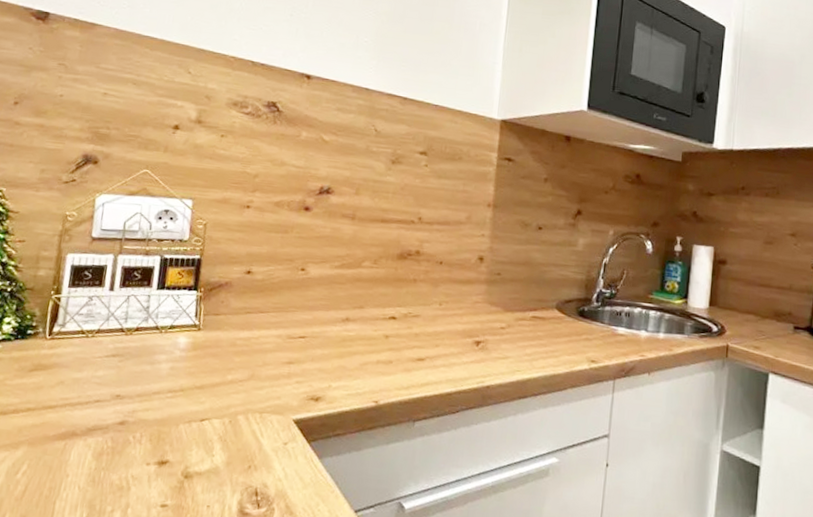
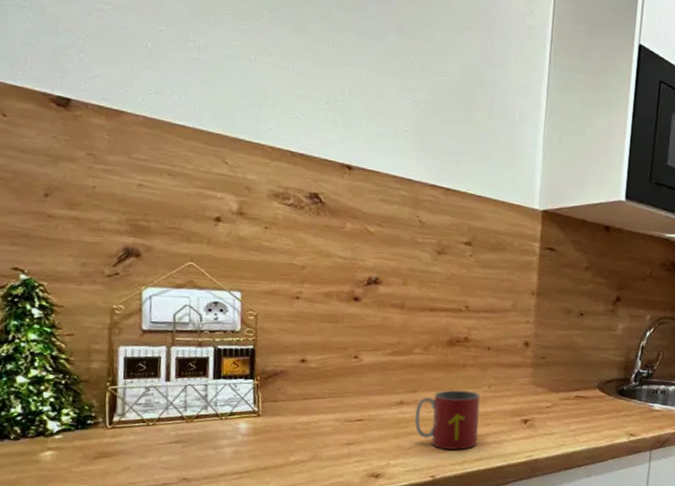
mug: none [359,307,431,373] -> present [415,390,481,450]

